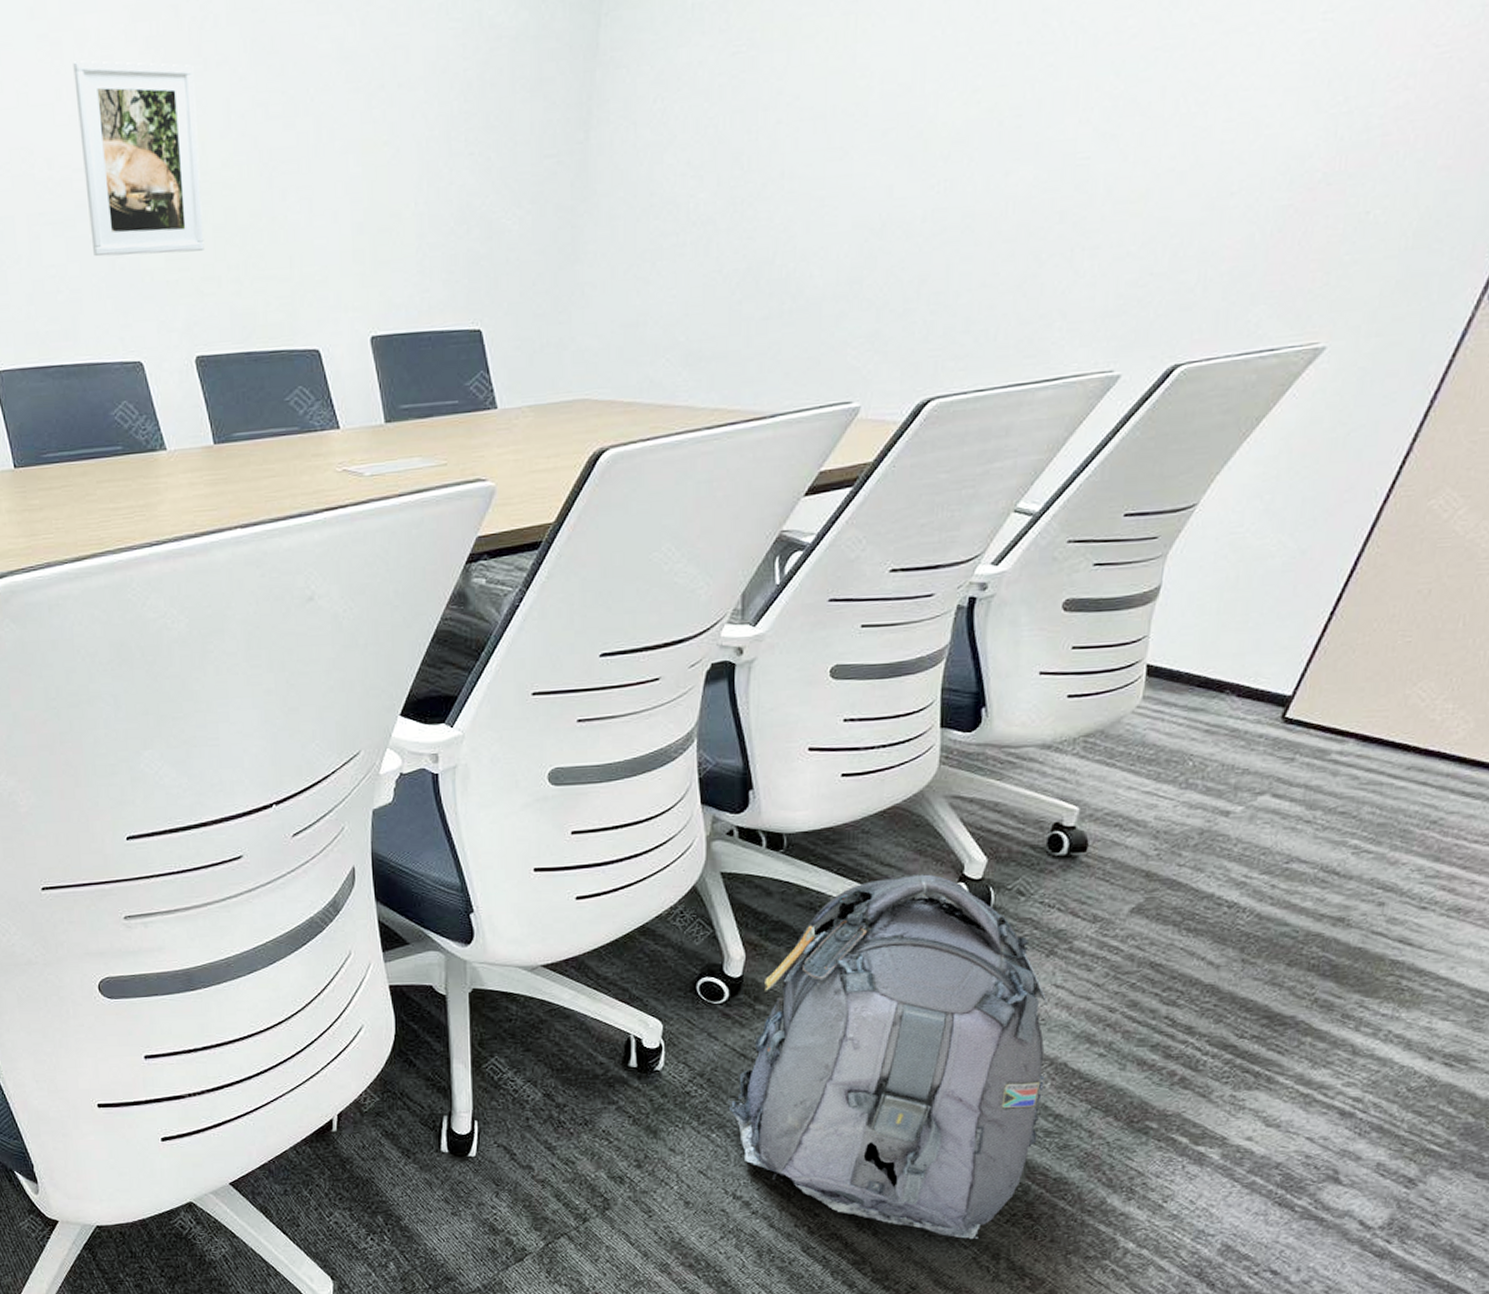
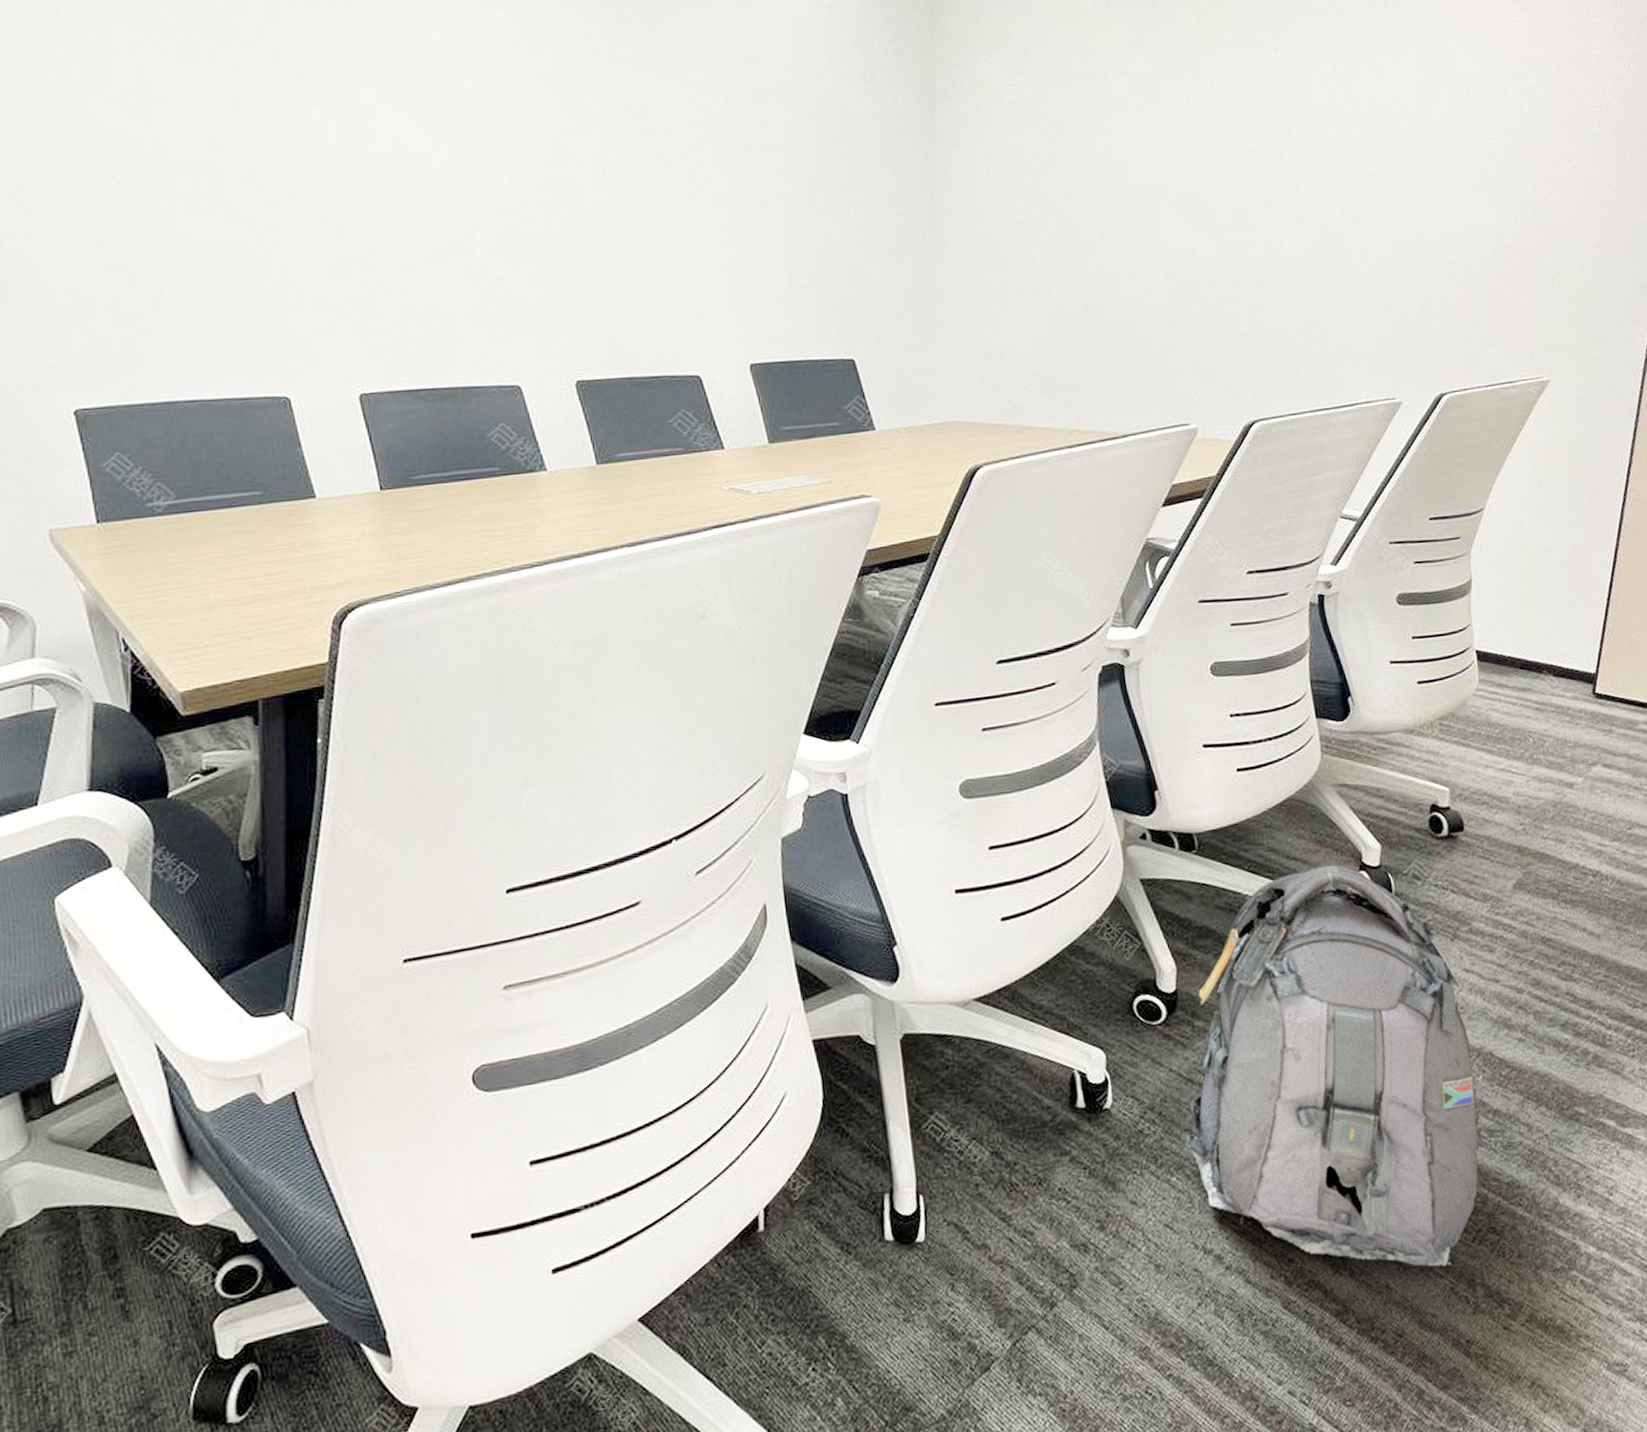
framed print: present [73,60,204,257] -> none [449,115,583,288]

